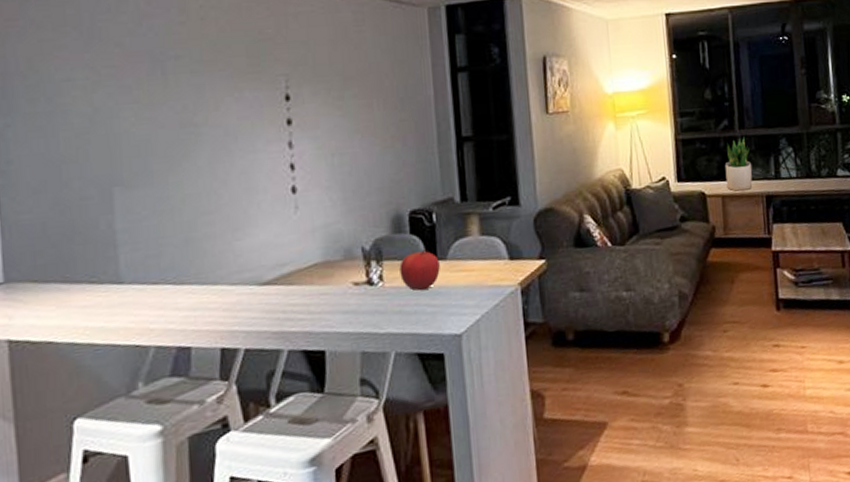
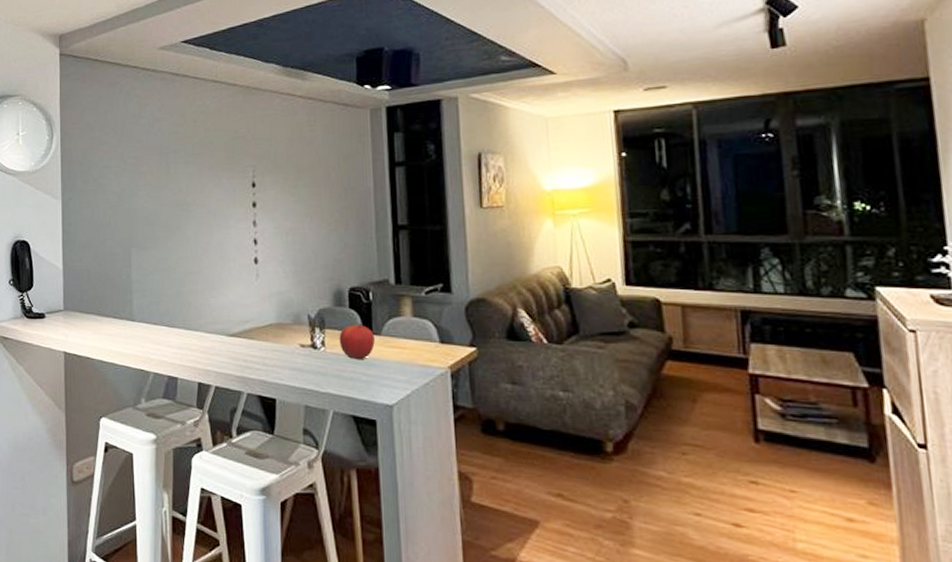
planter: present [724,137,752,192] -> none [685,243,722,302]

